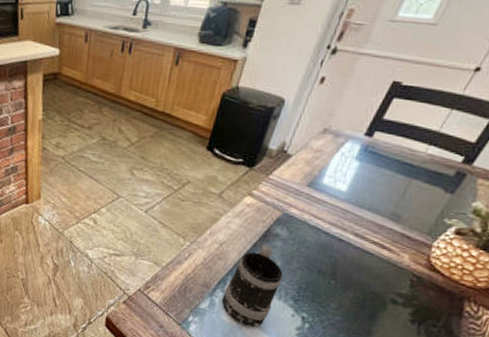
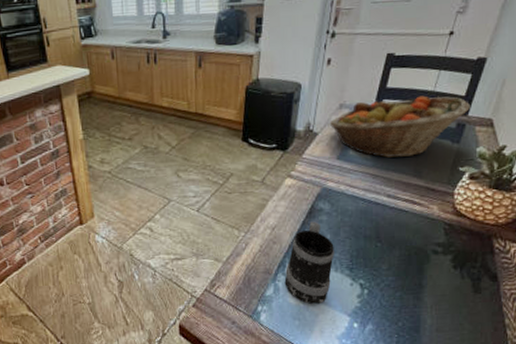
fruit basket: none [306,129,479,198] -> present [329,95,470,158]

